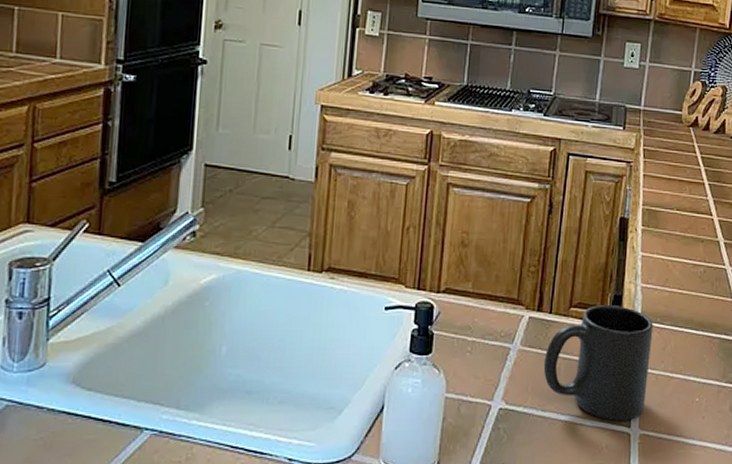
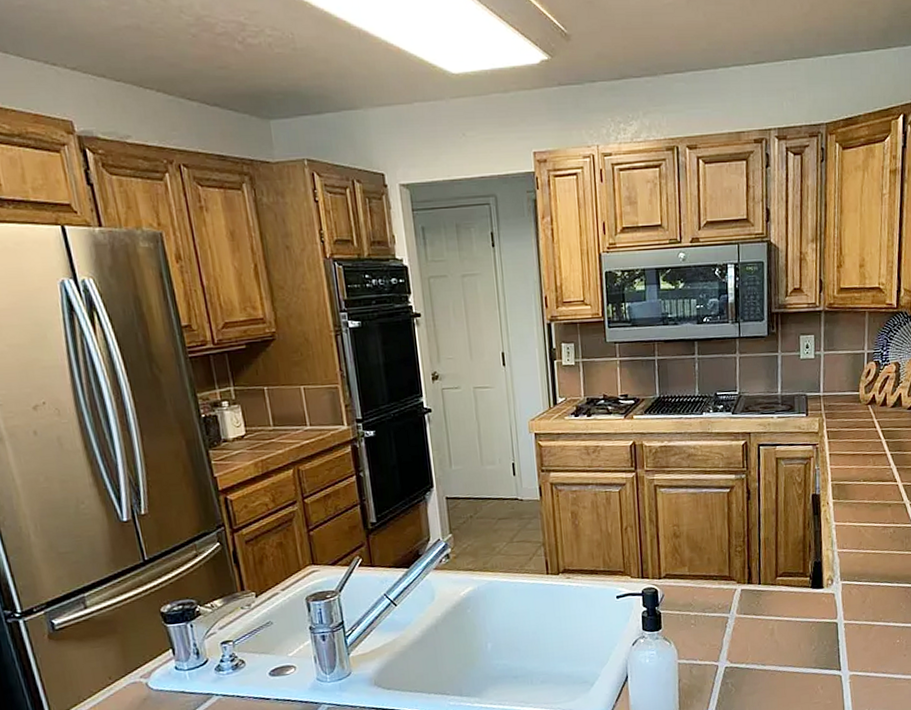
mug: present [543,305,653,421] -> none [758,570,853,667]

